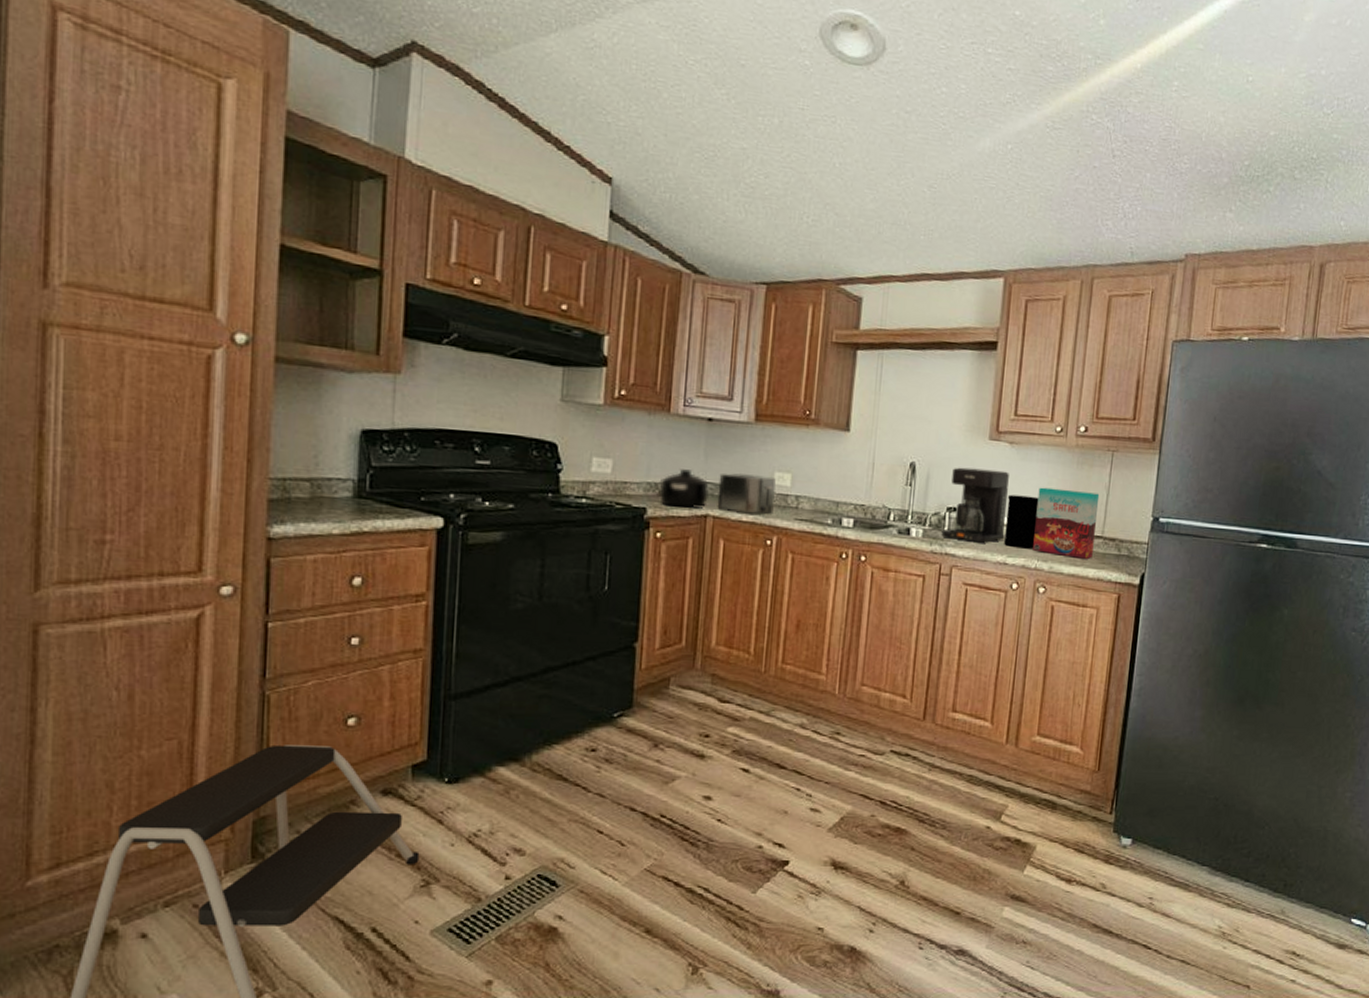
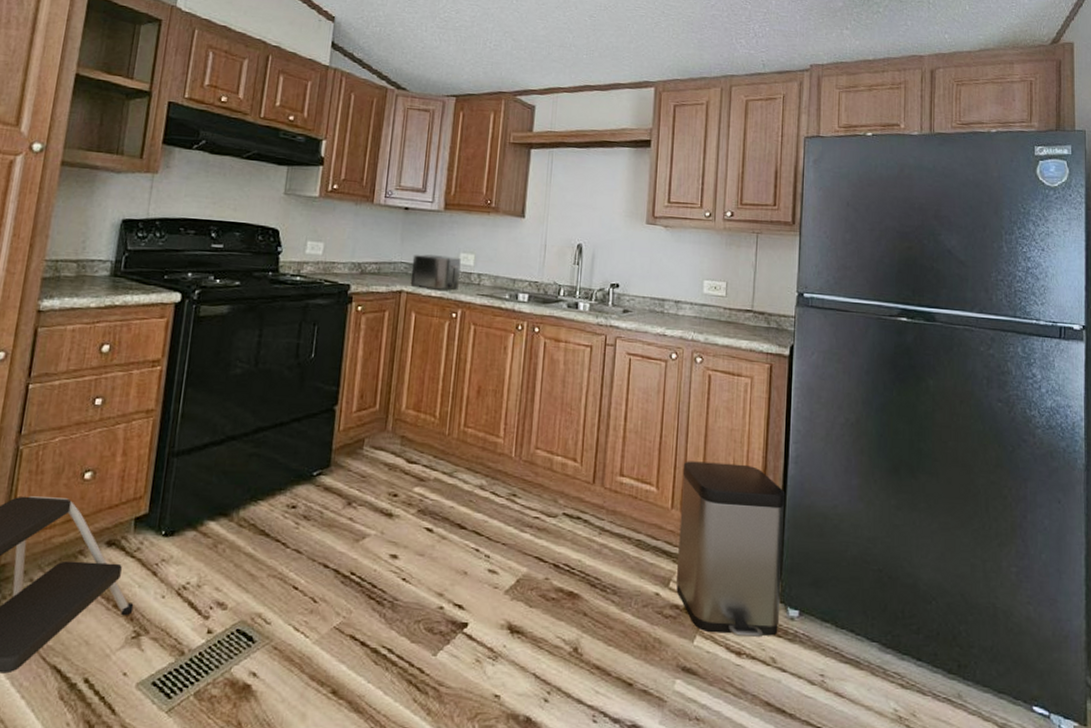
saucepan: present [658,469,709,509] -> none [361,251,404,286]
coffee maker: present [941,467,1009,543] -> none [606,248,665,316]
canister: present [1004,494,1039,549] -> none [663,272,693,322]
pedal bin: none [1008,695,1126,866] -> present [676,461,786,638]
cereal box: present [1033,487,1100,560] -> none [689,265,748,332]

